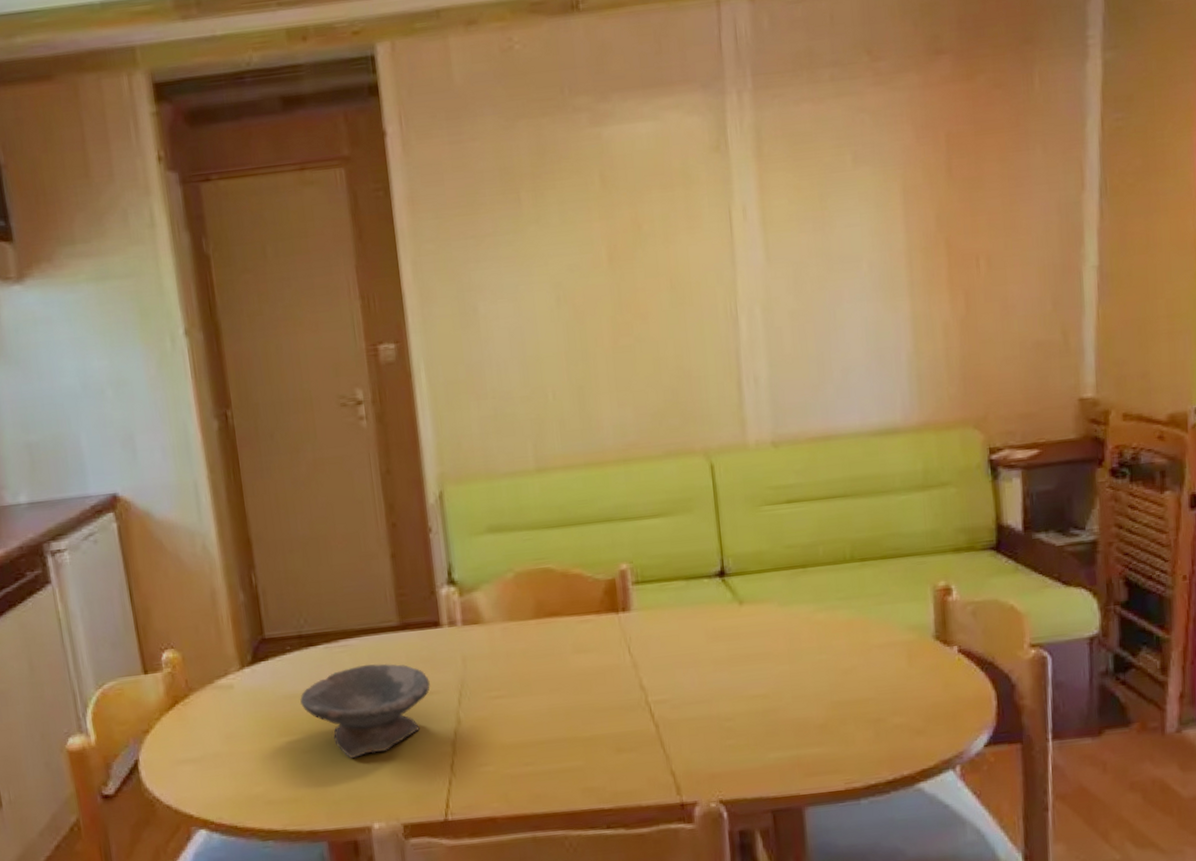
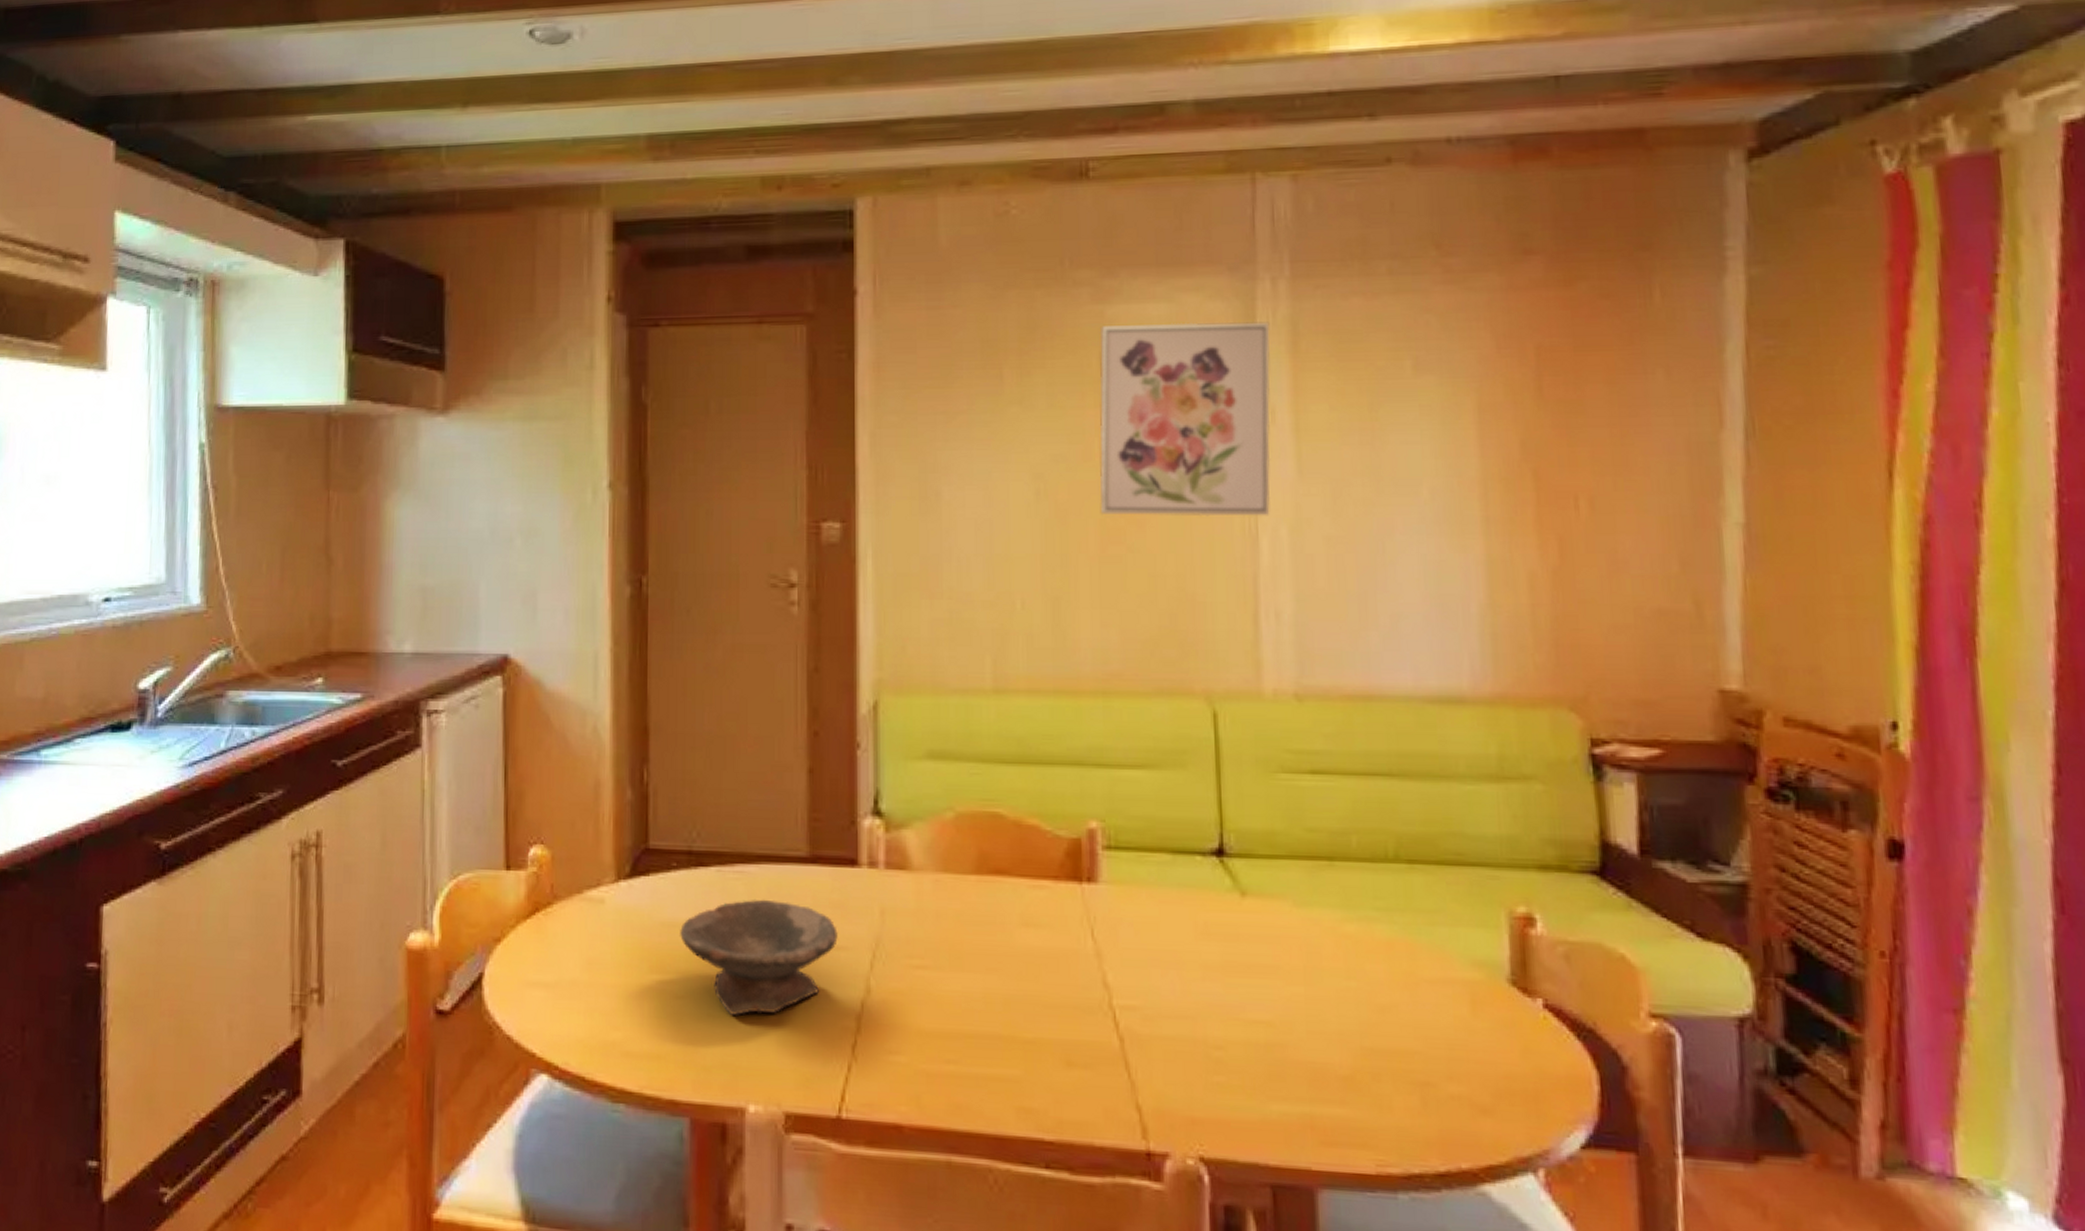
wall art: none [598,131,746,313] -> present [1099,322,1271,517]

